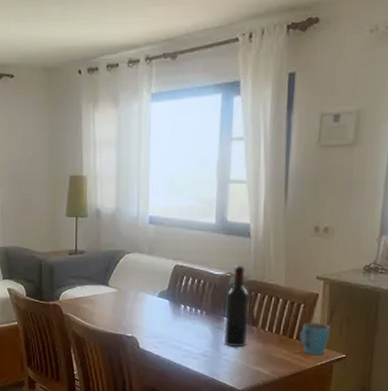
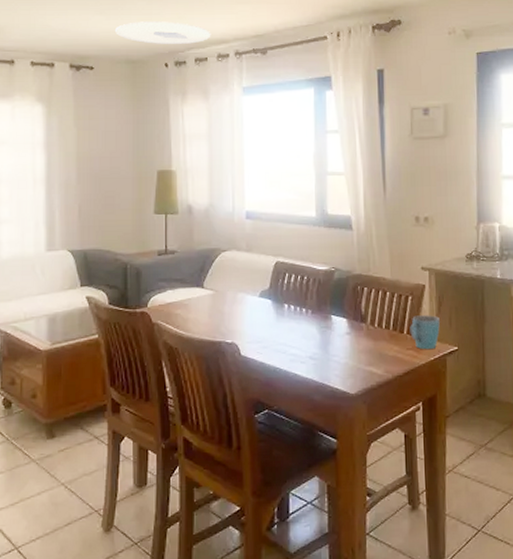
ceiling light: none [33,27,123,51] -> present [116,21,211,44]
wine bottle: present [224,264,251,347] -> none [331,258,357,346]

